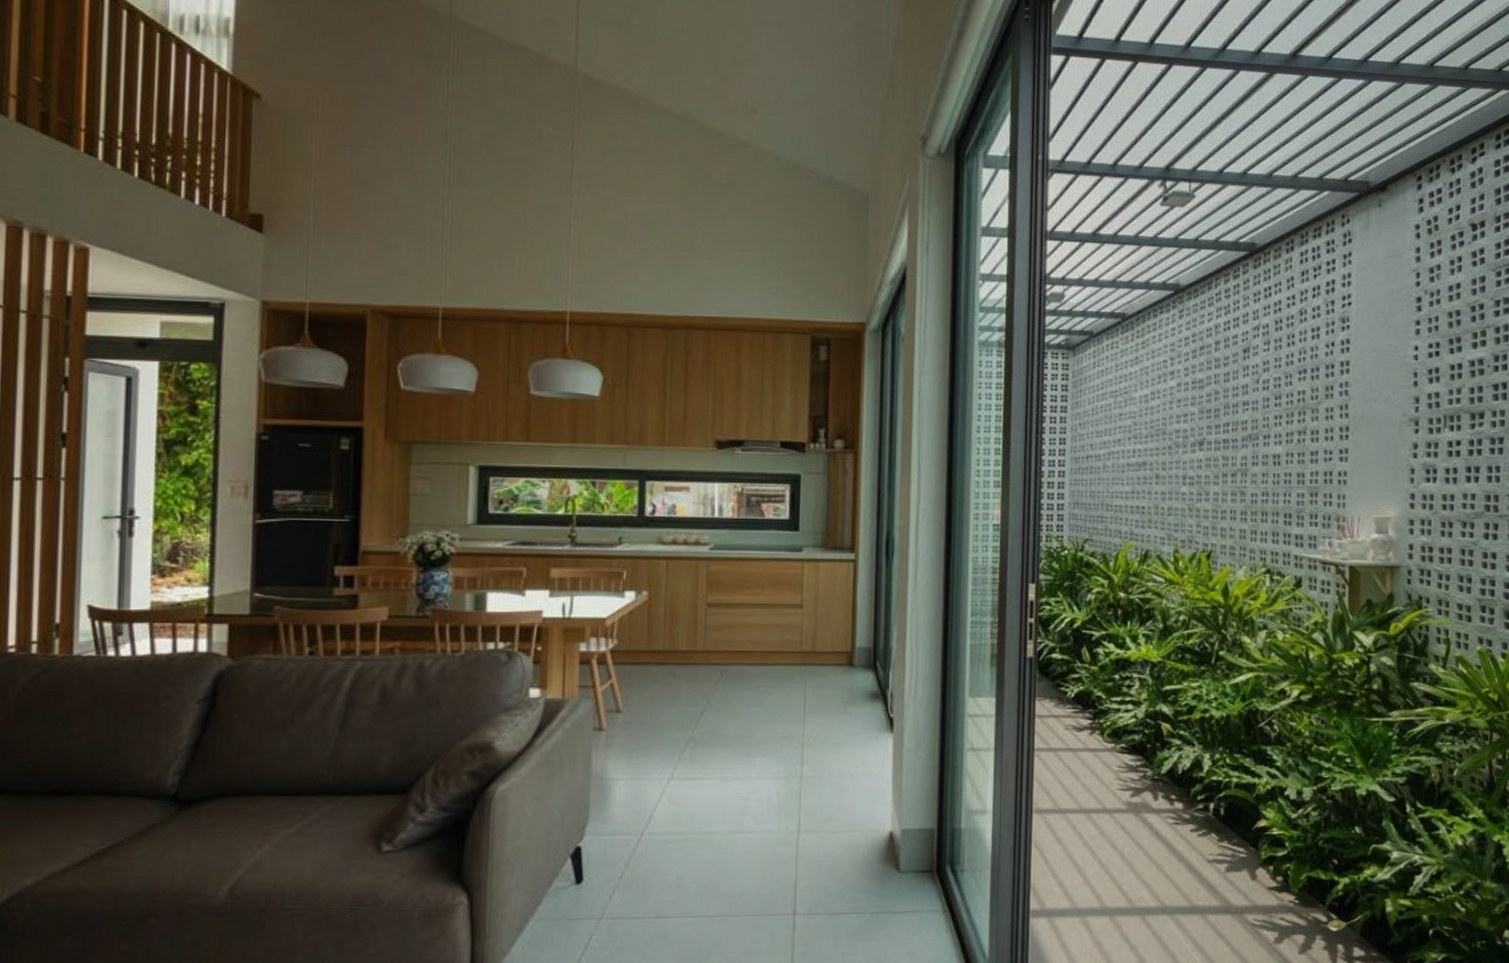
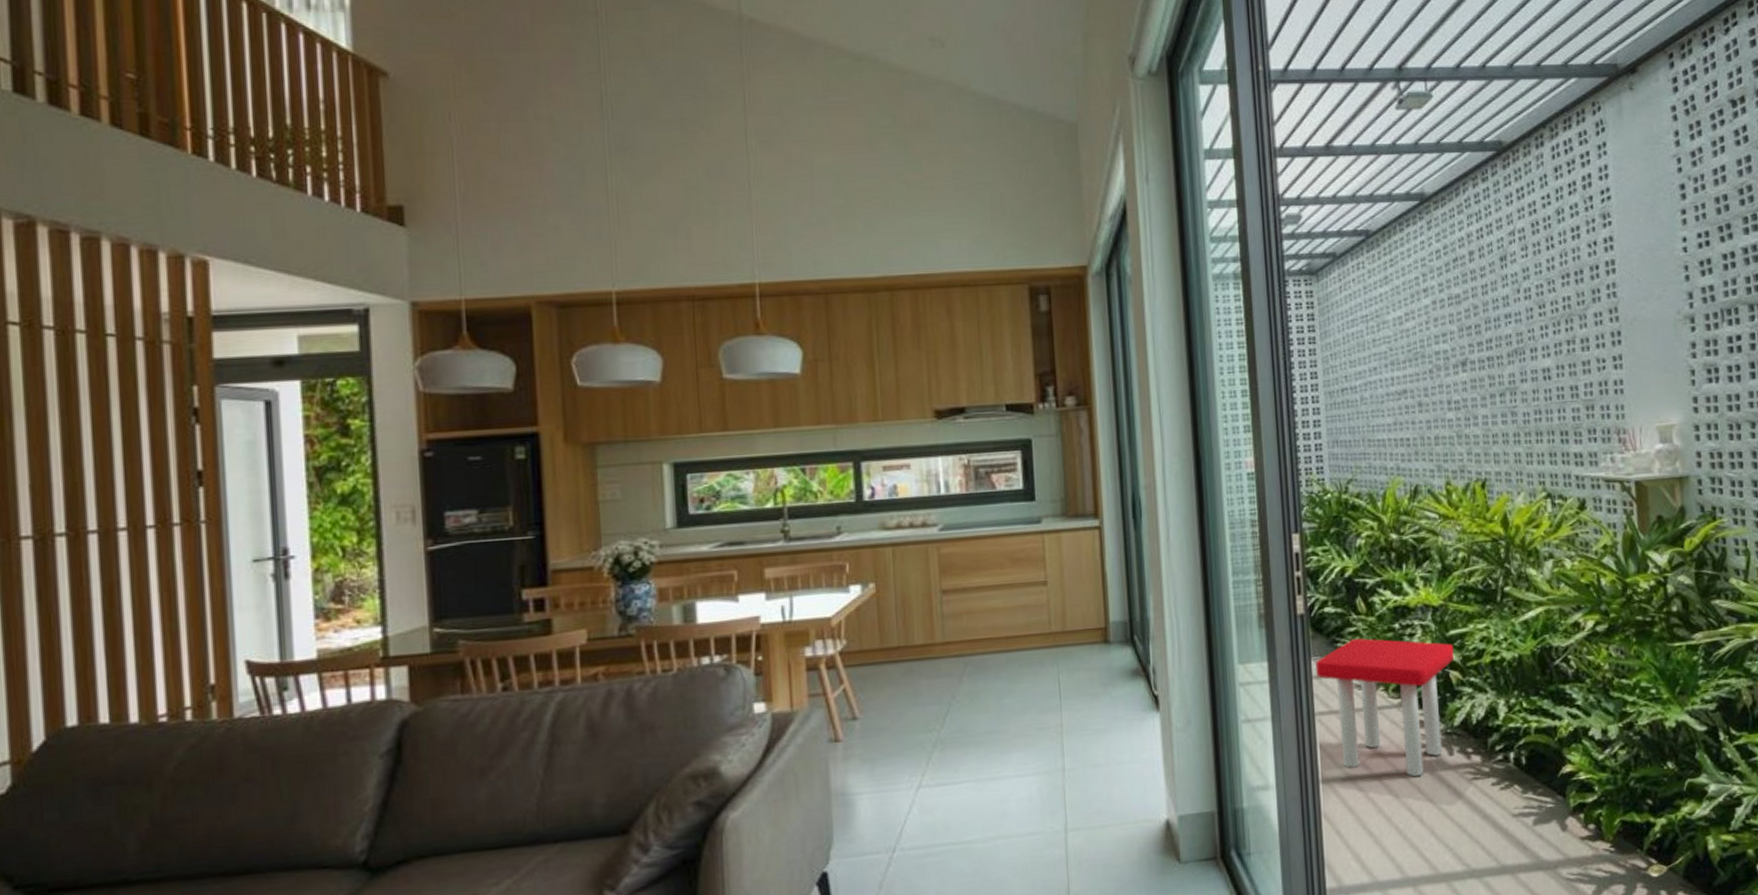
stool: none [1039,684,1168,817] -> present [1316,638,1455,777]

